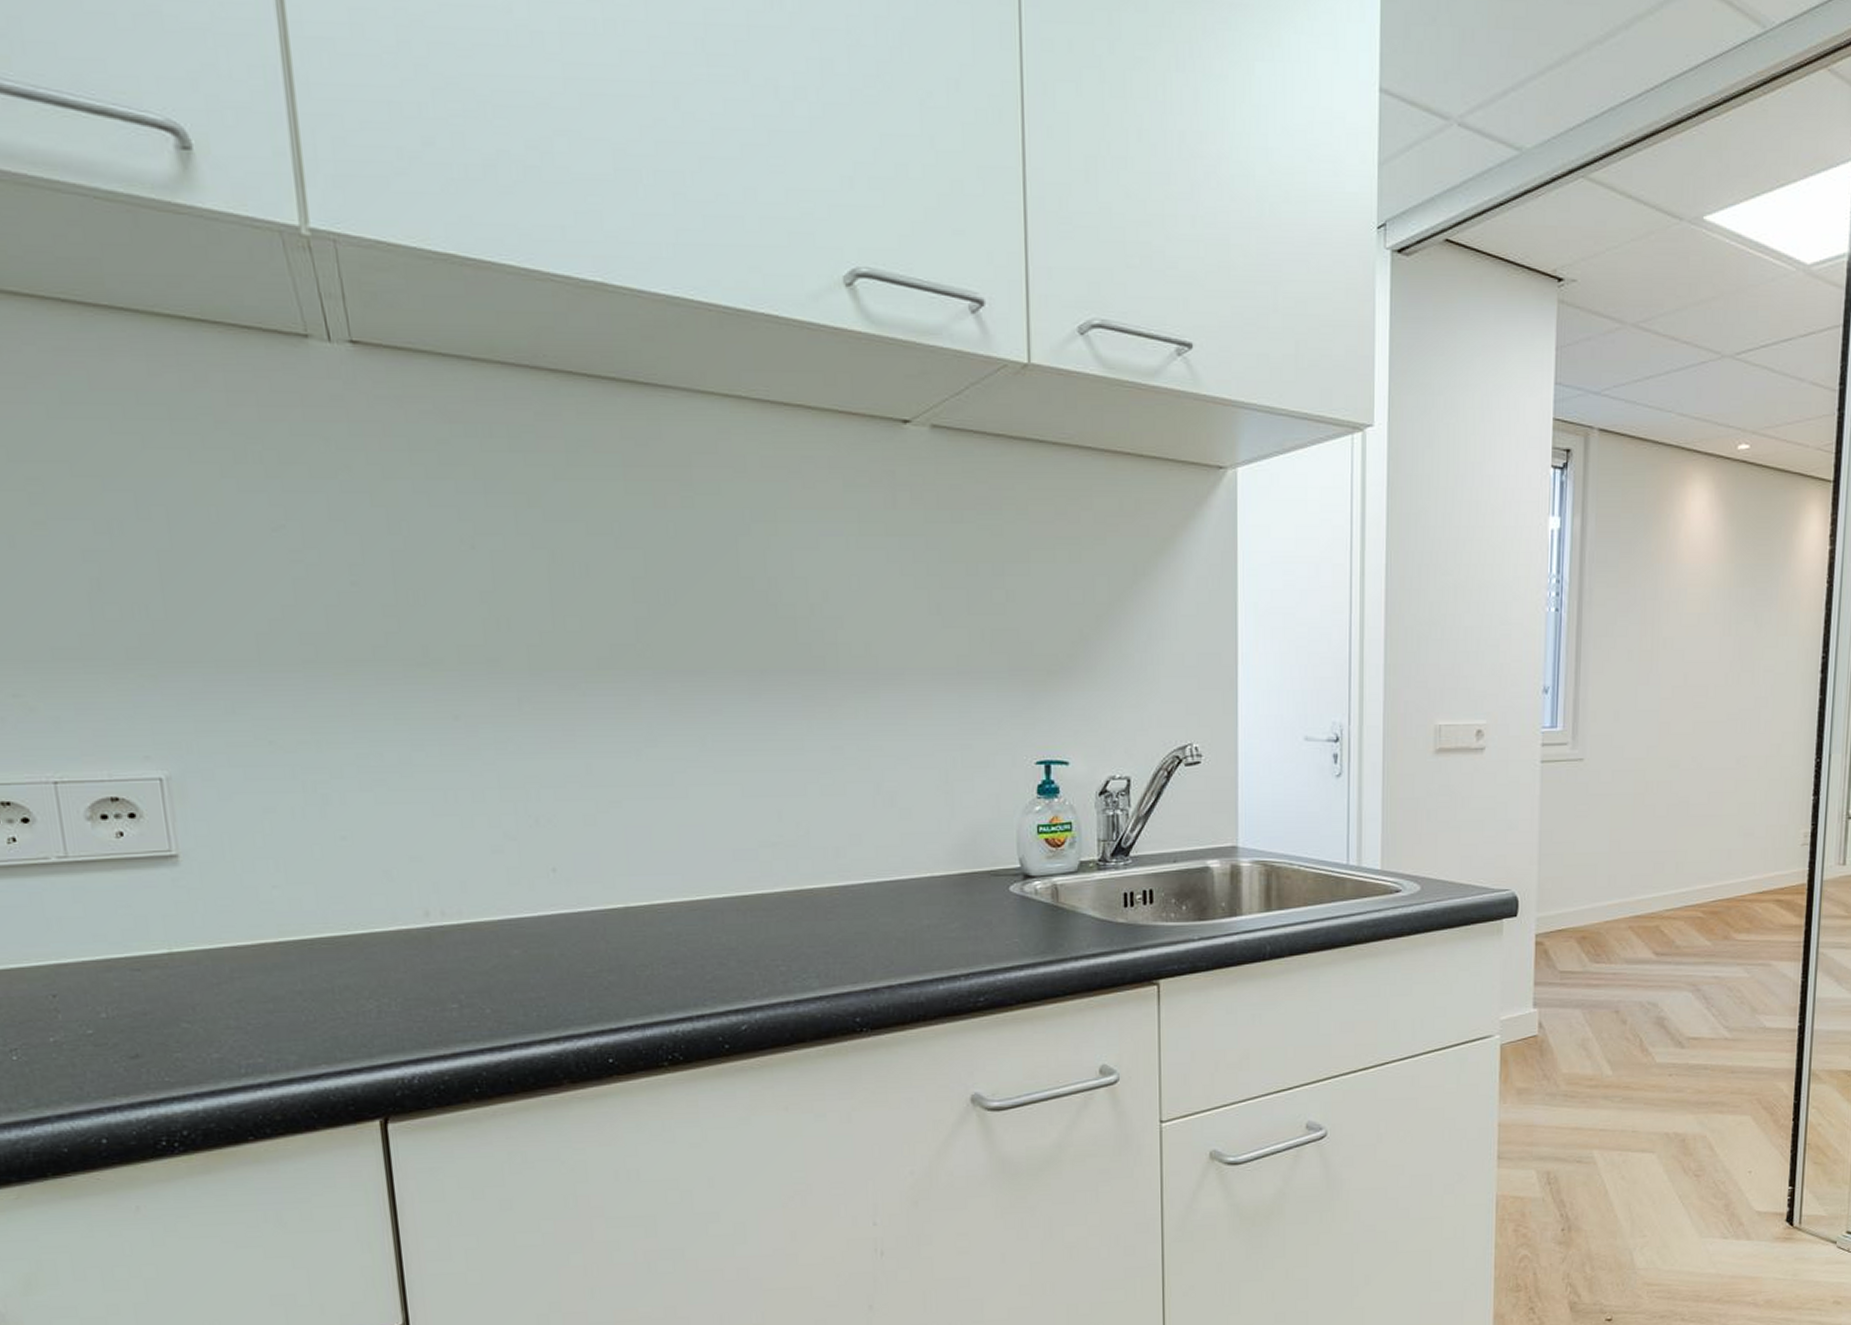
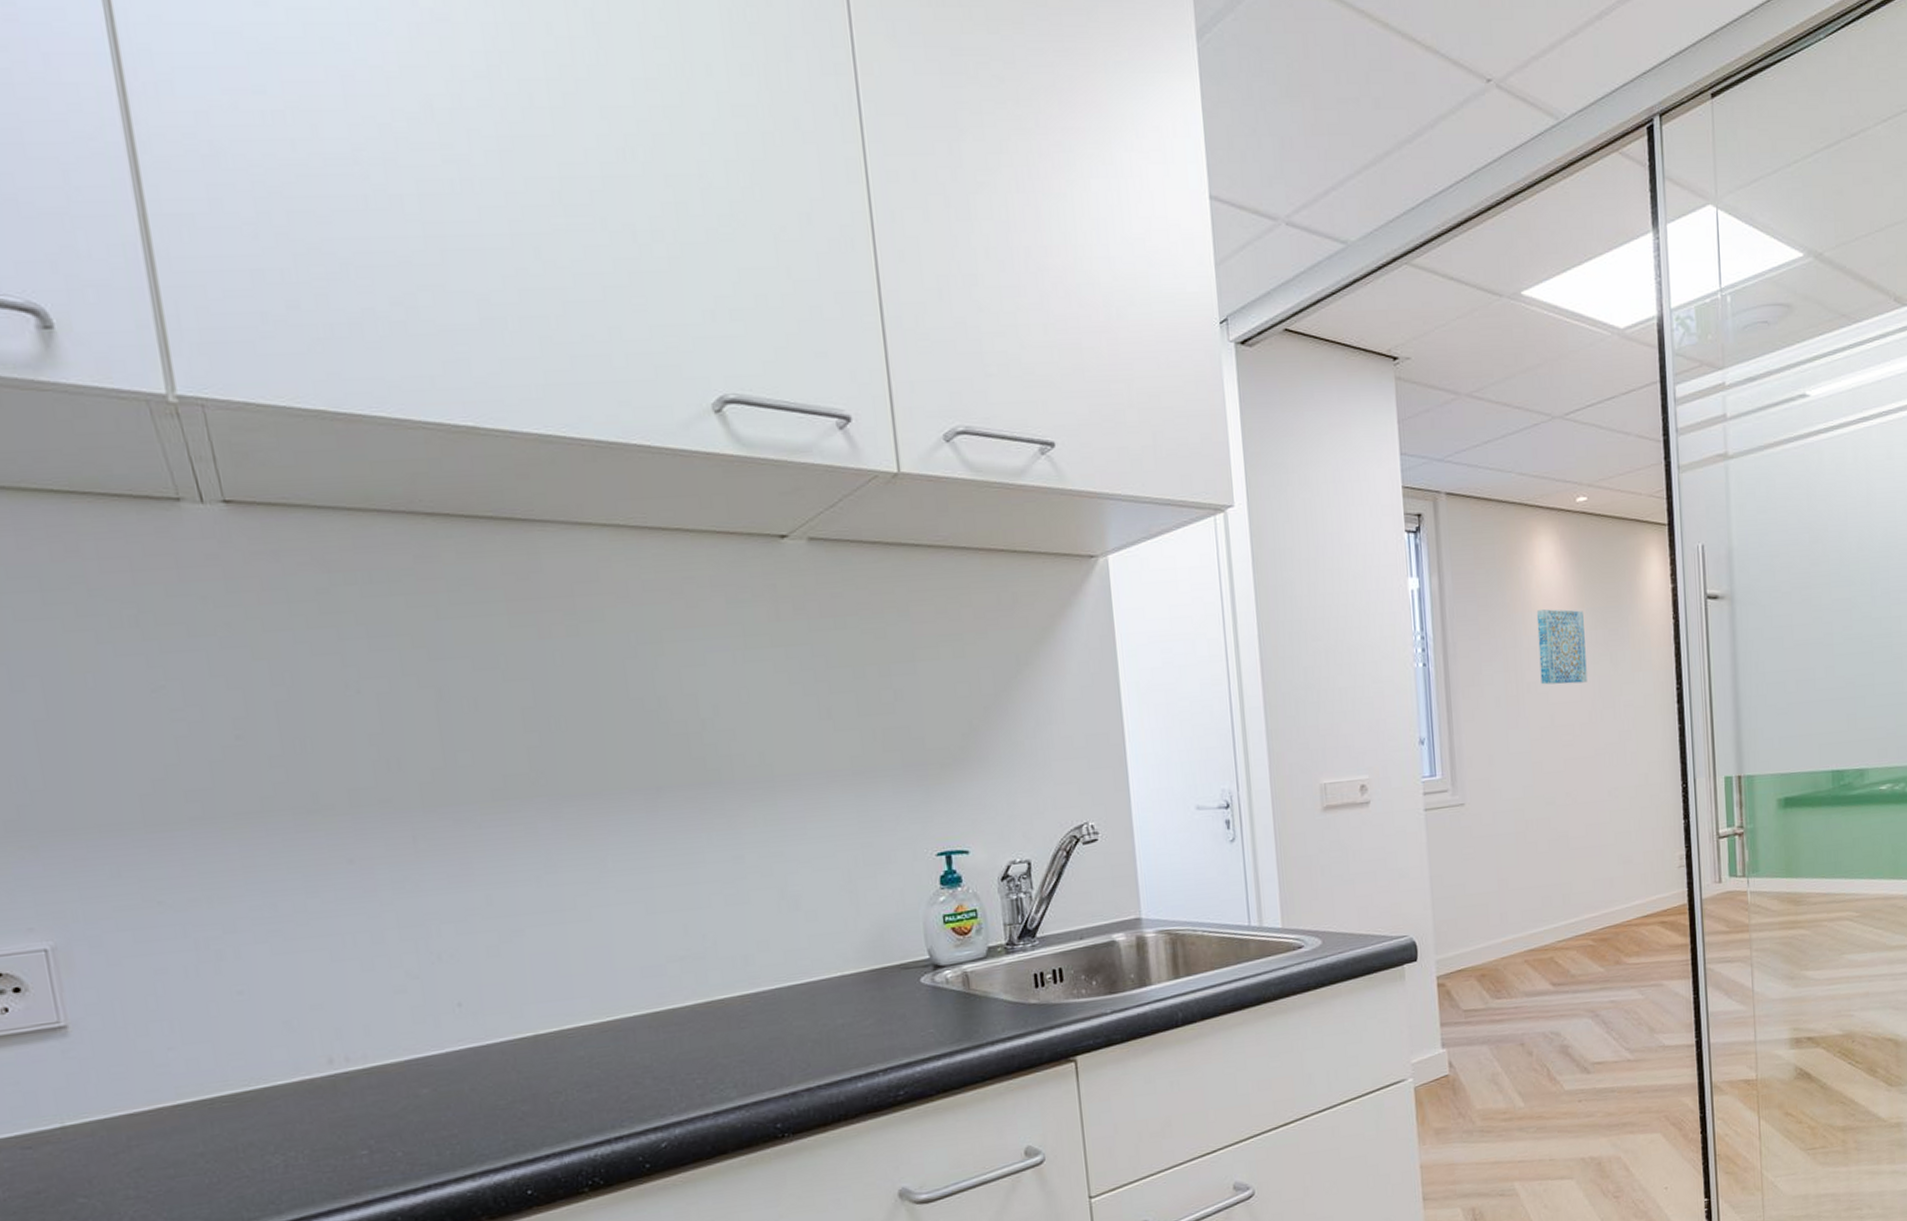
wall art: none [1678,562,1731,643] -> present [1536,609,1588,685]

